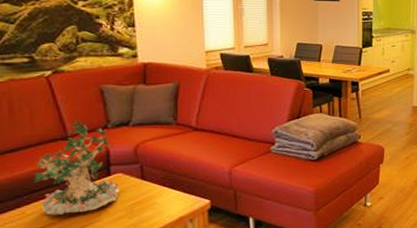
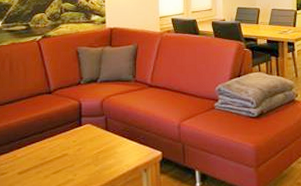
plant: present [32,120,119,215] -> none [23,77,88,159]

